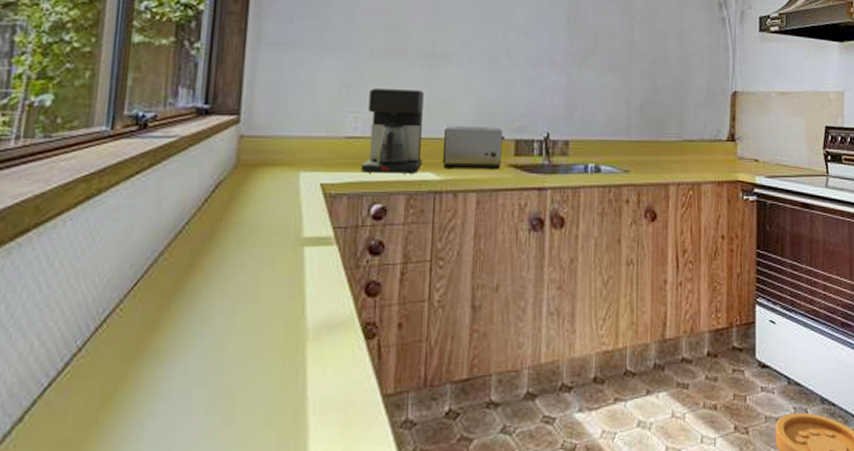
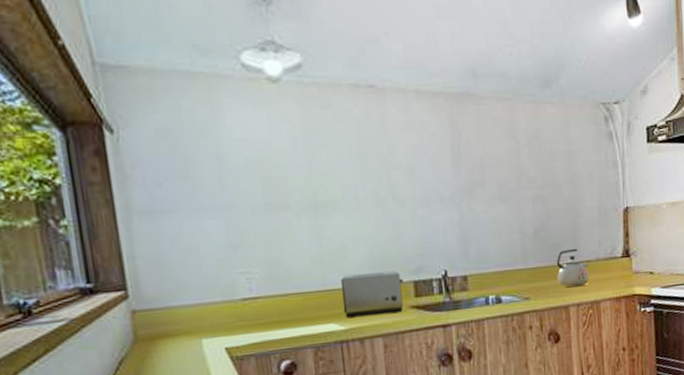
coffee maker: present [361,88,424,173] -> none [257,243,325,332]
kettle: none [659,126,693,166] -> present [556,248,590,288]

